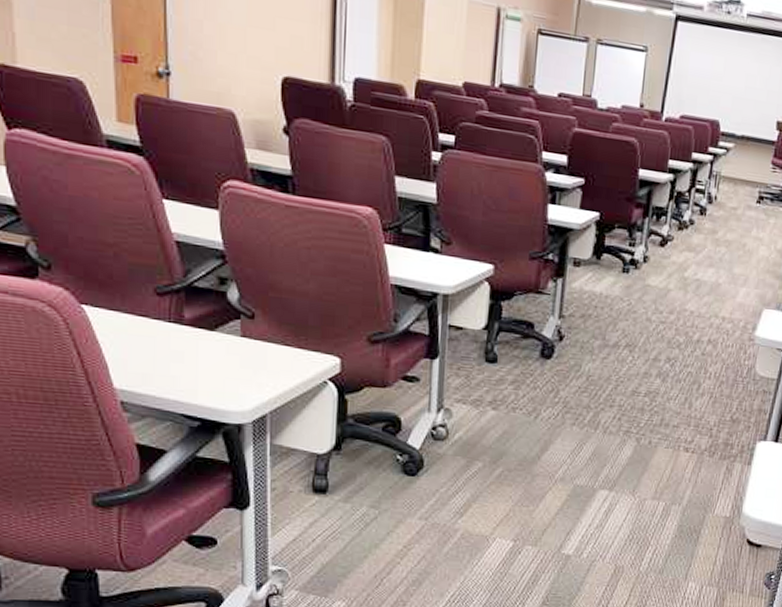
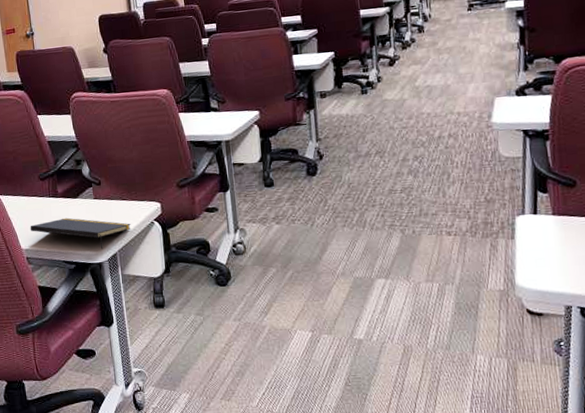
notepad: none [131,354,293,407] -> present [30,217,131,250]

